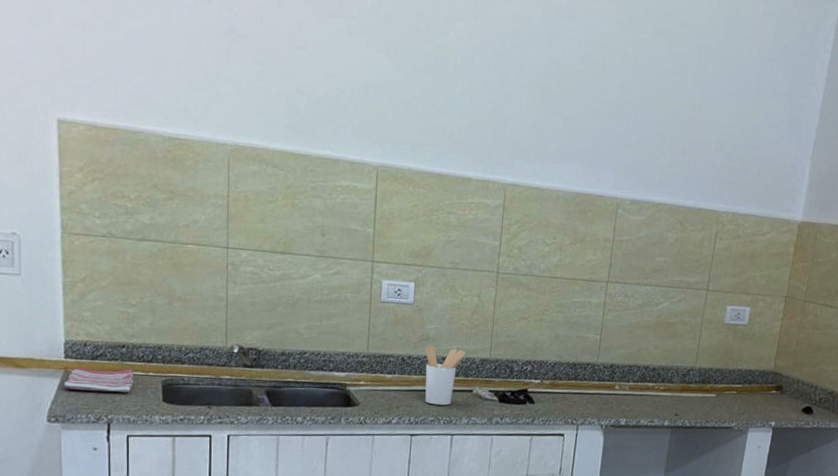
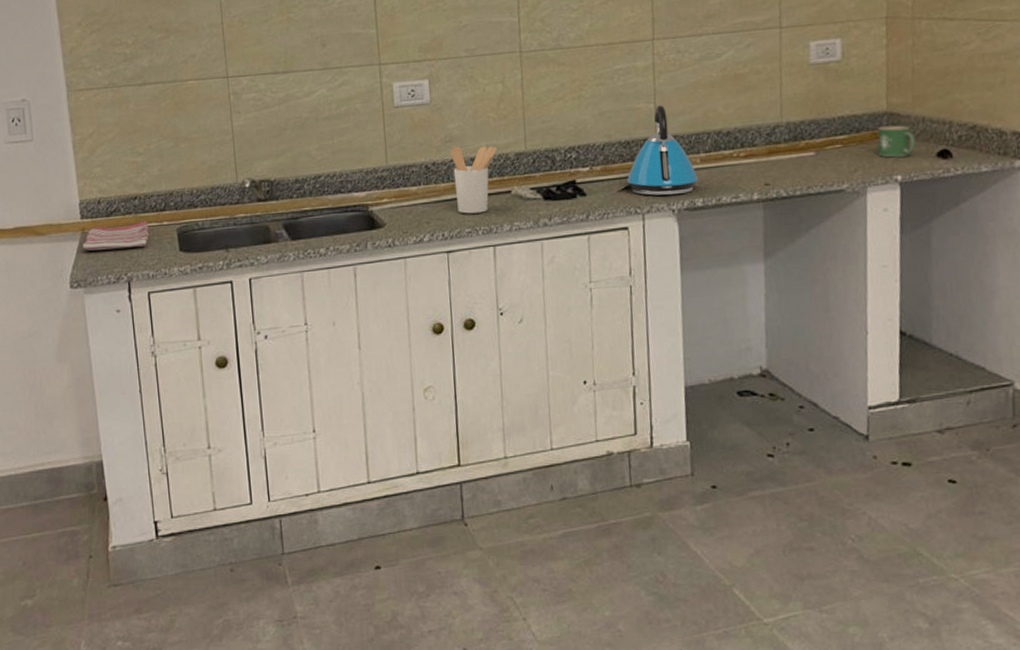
kettle: none [568,338,625,413] -> present [626,105,698,196]
mug: none [761,382,790,408] -> present [877,125,916,158]

